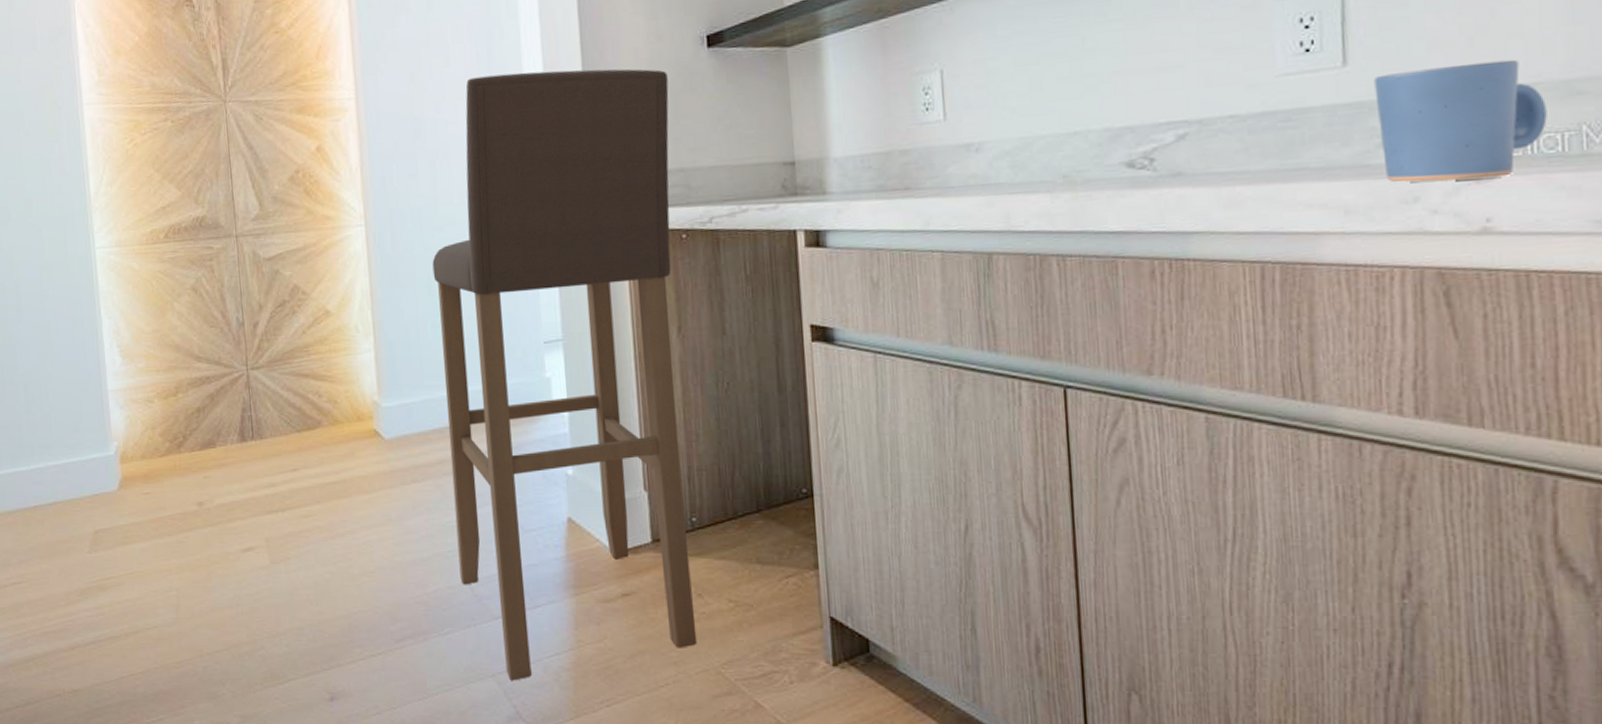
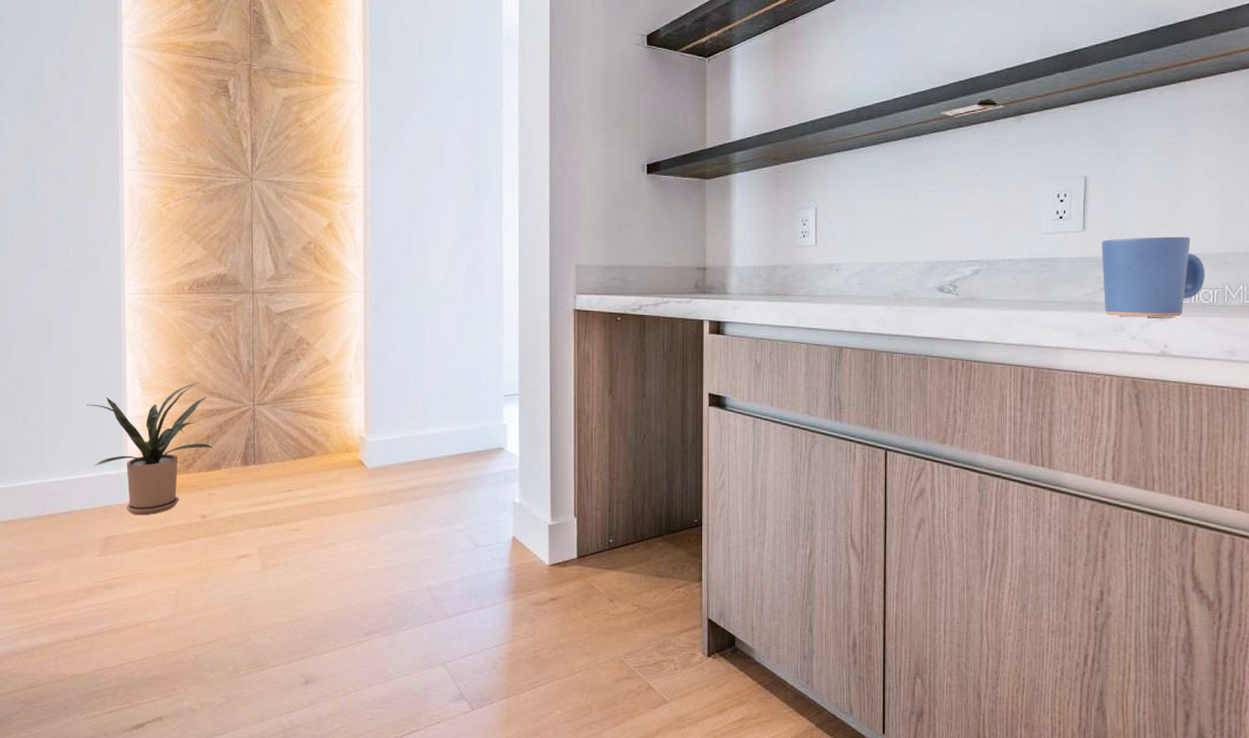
house plant: none [63,346,206,505] -> present [87,382,214,516]
bar stool: present [432,68,697,681] -> none [418,179,615,668]

